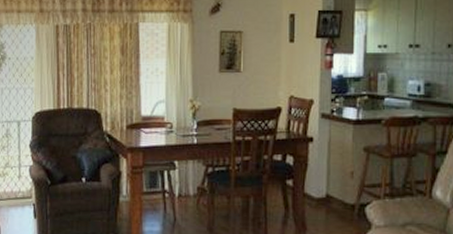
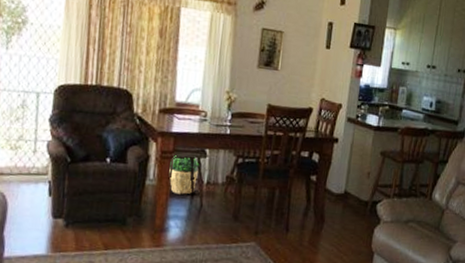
potted plant: none [141,169,169,209] -> present [169,155,199,195]

